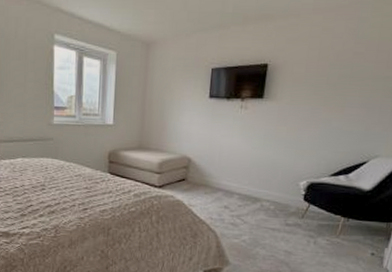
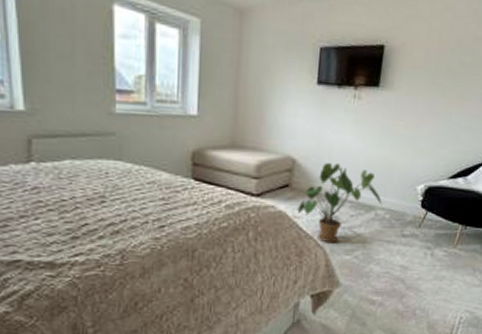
house plant: none [192,162,267,228] -> present [297,163,382,243]

